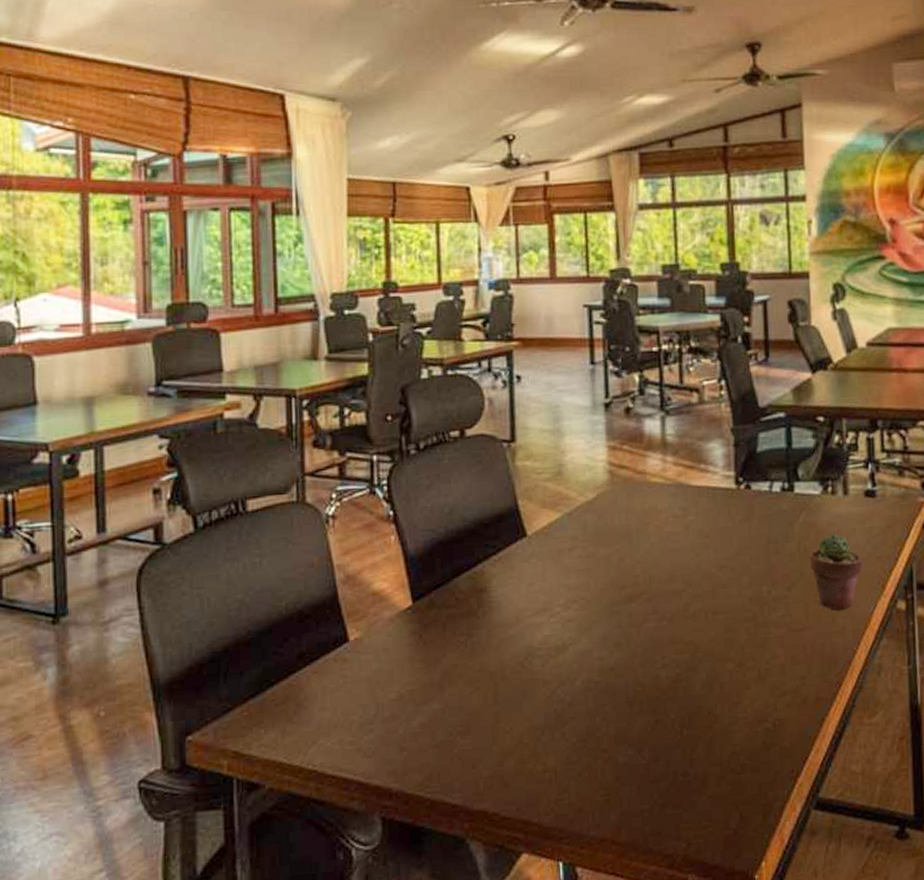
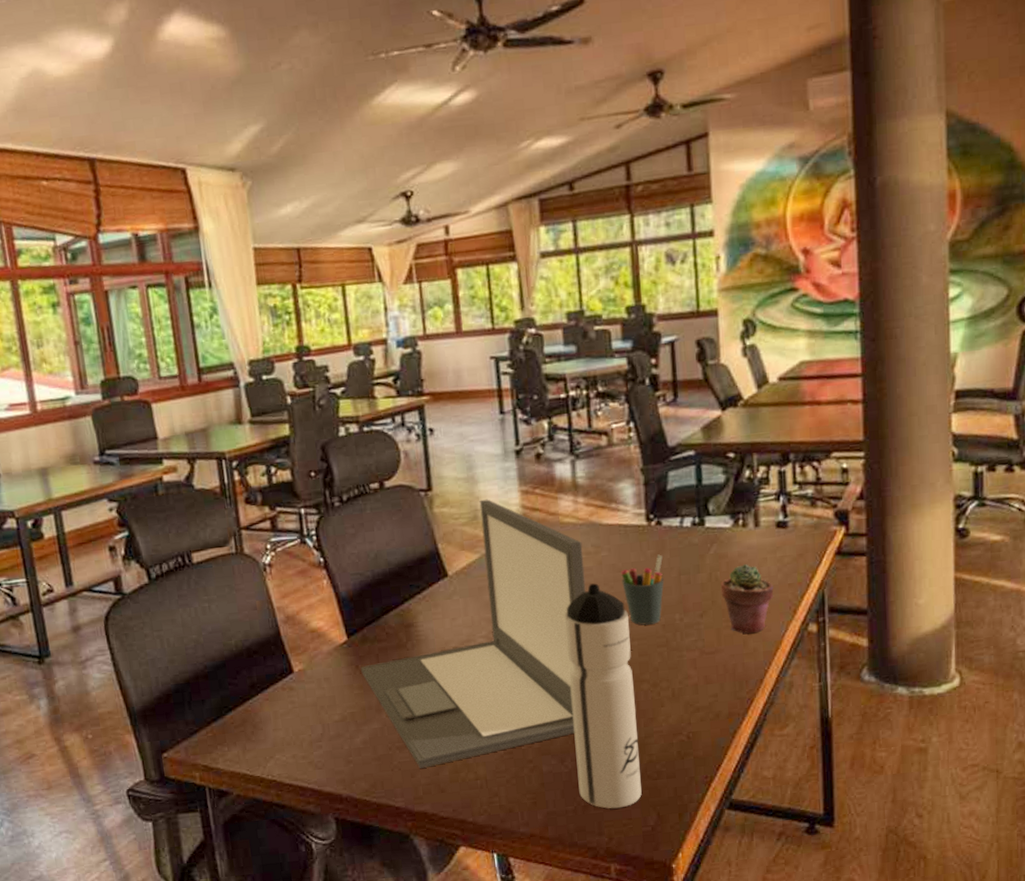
laptop: none [425,453,672,758] -> present [361,499,586,768]
water bottle: none [648,549,724,808] -> present [564,583,642,809]
pen holder: none [707,520,752,597] -> present [620,554,664,625]

